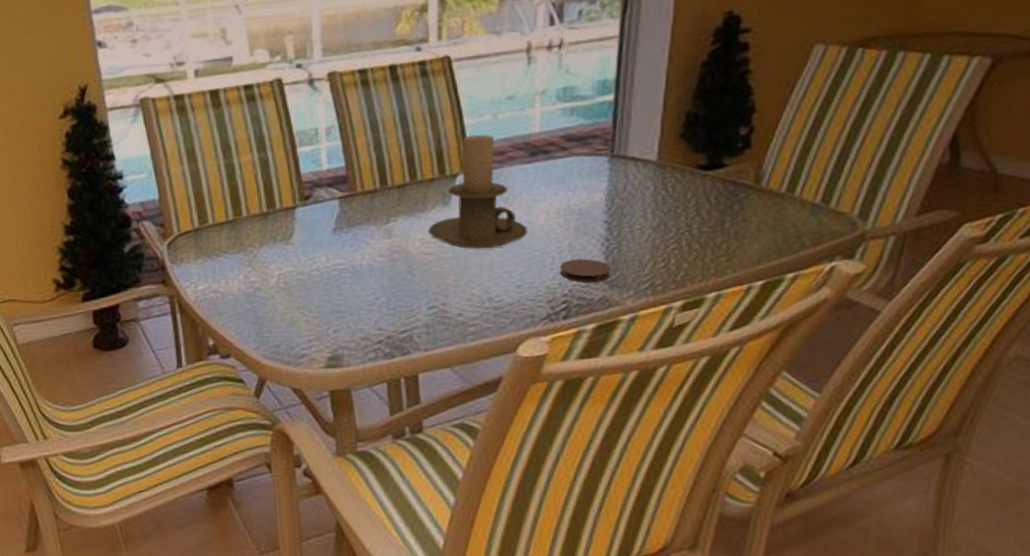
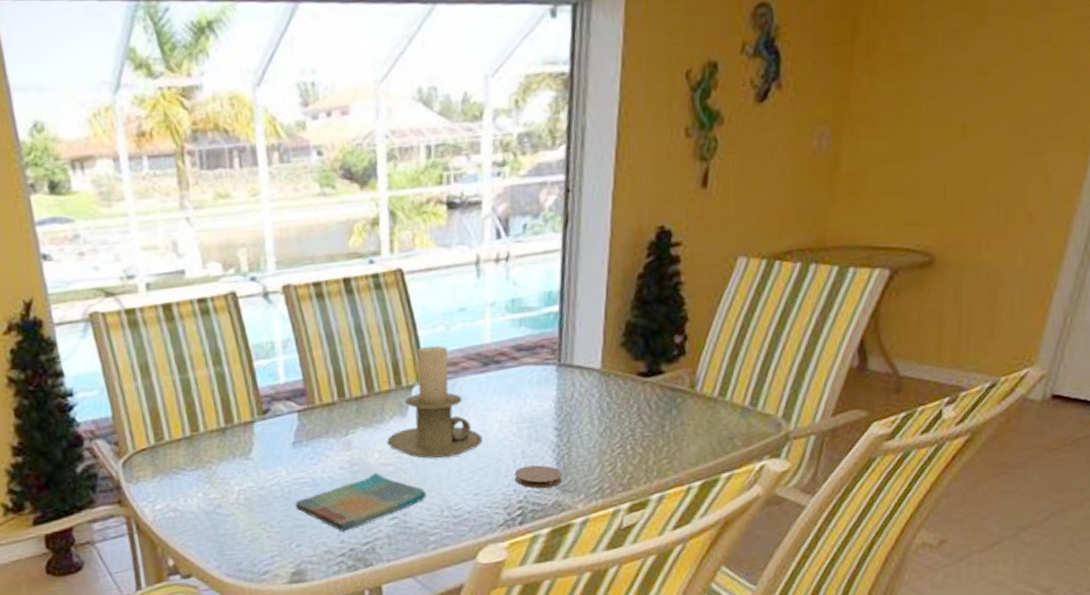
dish towel: none [333,261,467,318] -> present [294,472,426,531]

